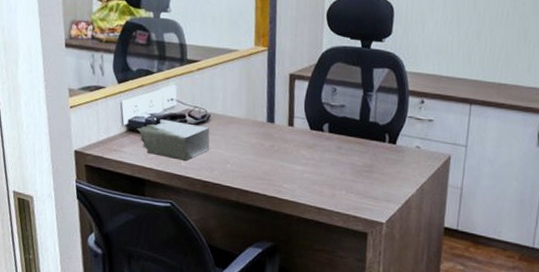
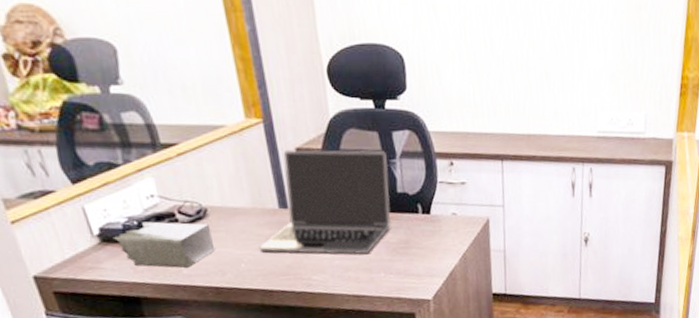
laptop: none [245,75,366,172] -> present [260,150,392,255]

